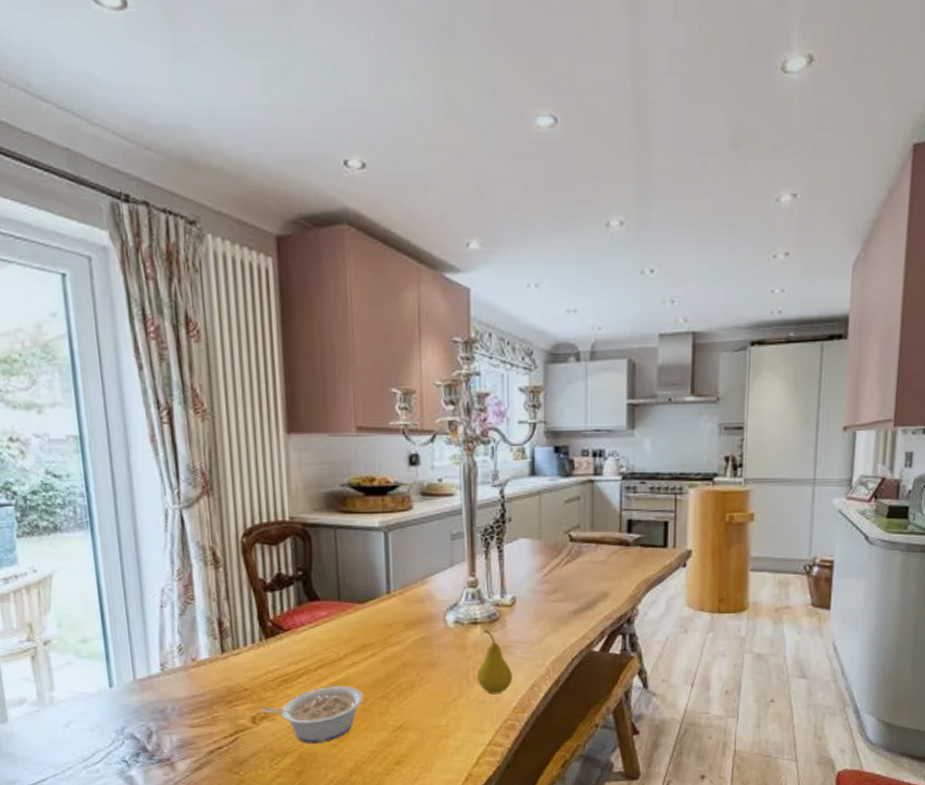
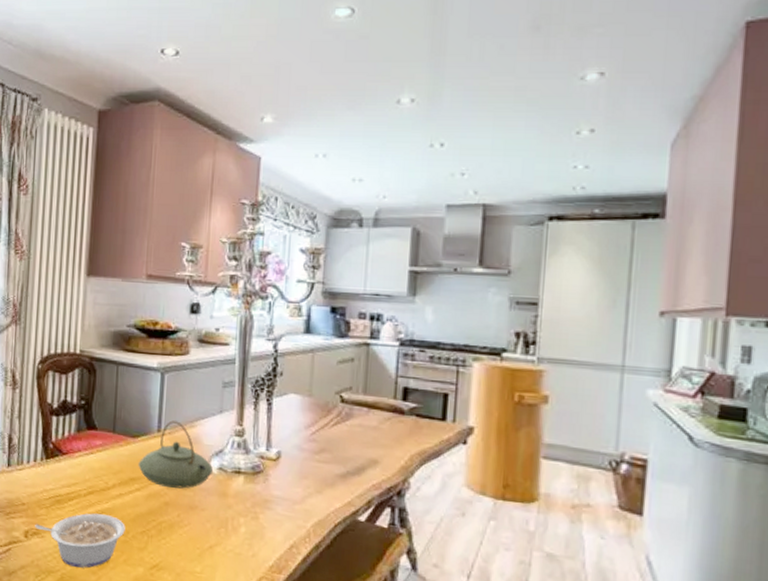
teapot: none [369,580,449,648] -> present [138,420,213,489]
fruit: present [476,629,513,695] -> none [235,480,272,550]

